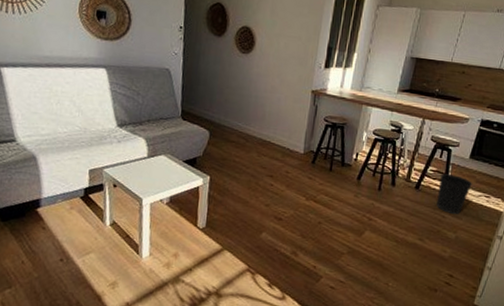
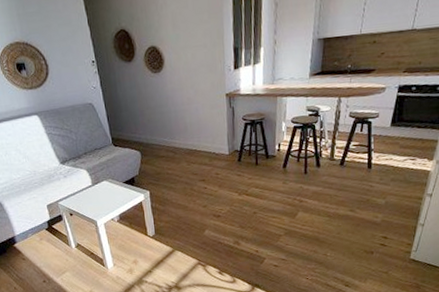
wastebasket: present [436,174,472,214] -> none [363,145,396,182]

